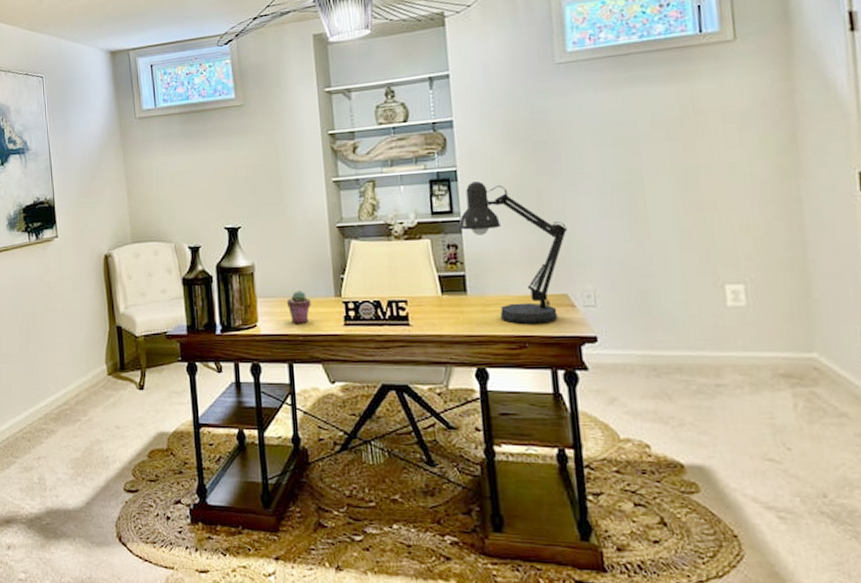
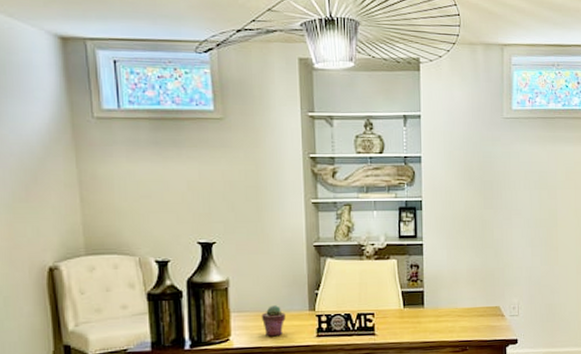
desk lamp: present [458,181,567,325] -> none [421,211,502,332]

